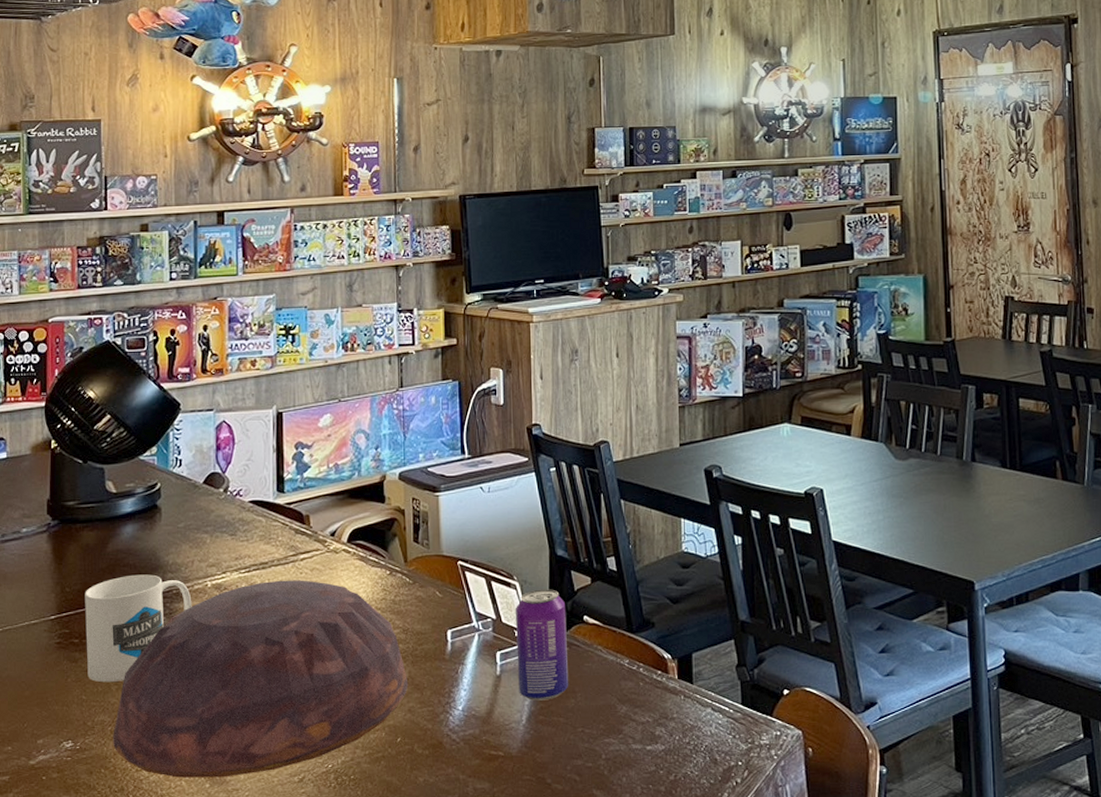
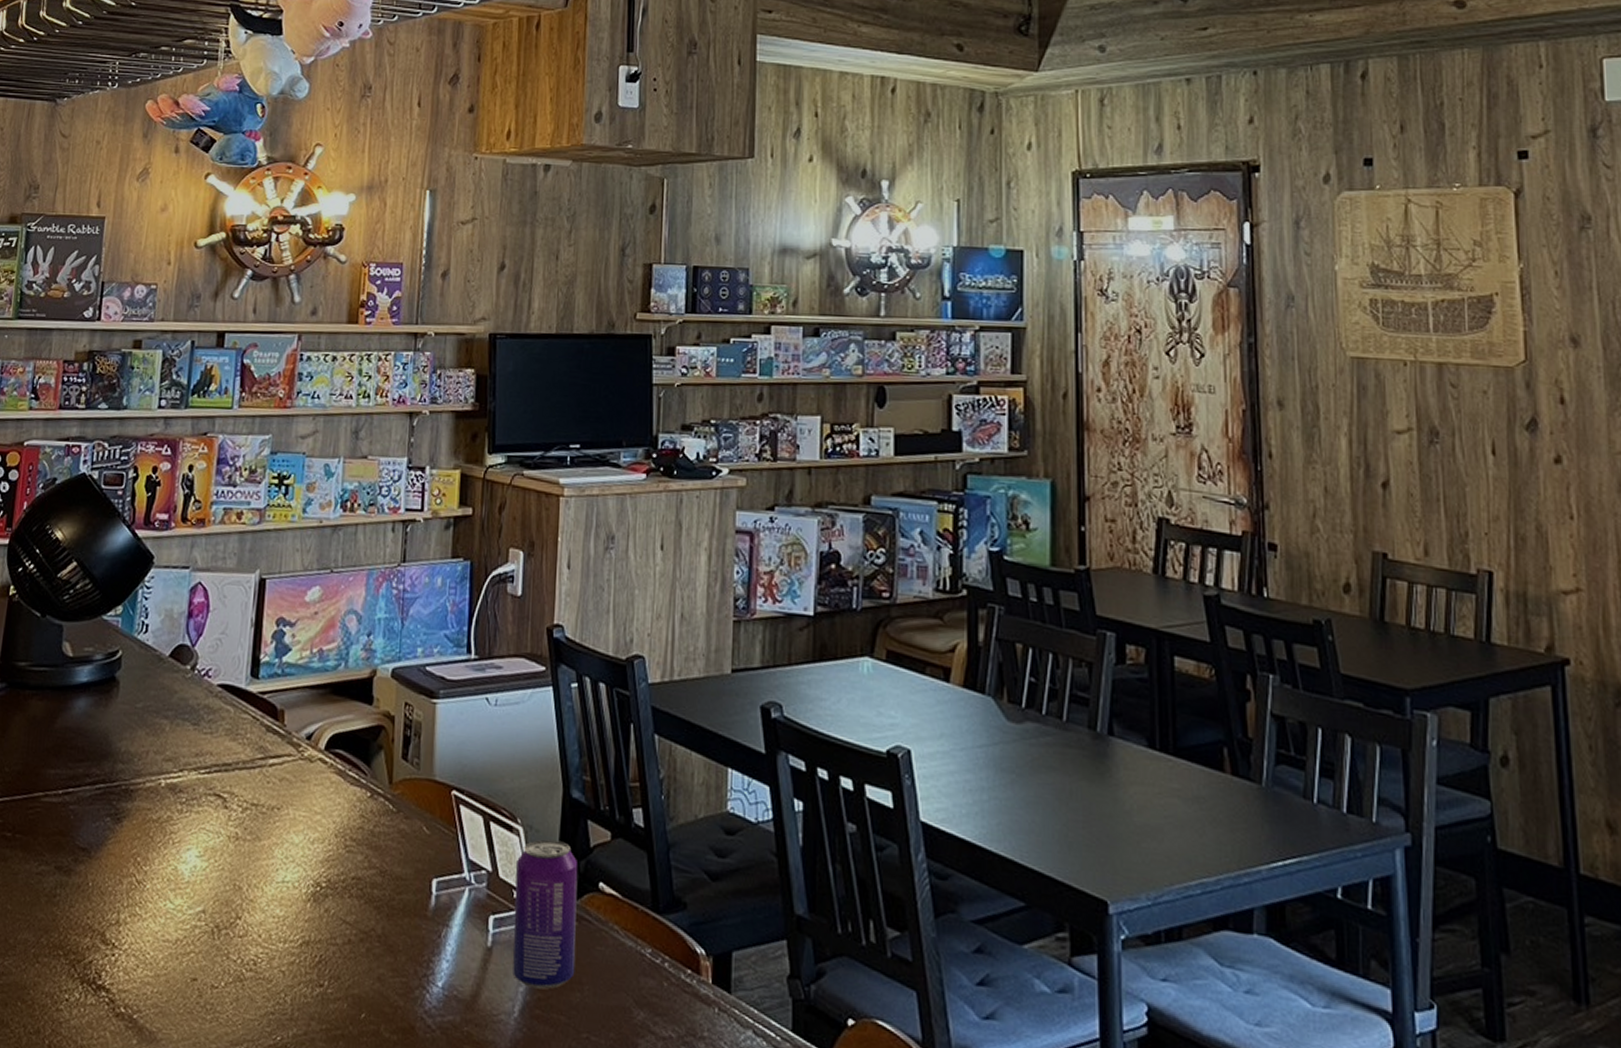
mug: present [85,574,192,683] -> none [16,760,142,893]
bowl: present [113,580,409,778] -> none [34,788,381,1035]

